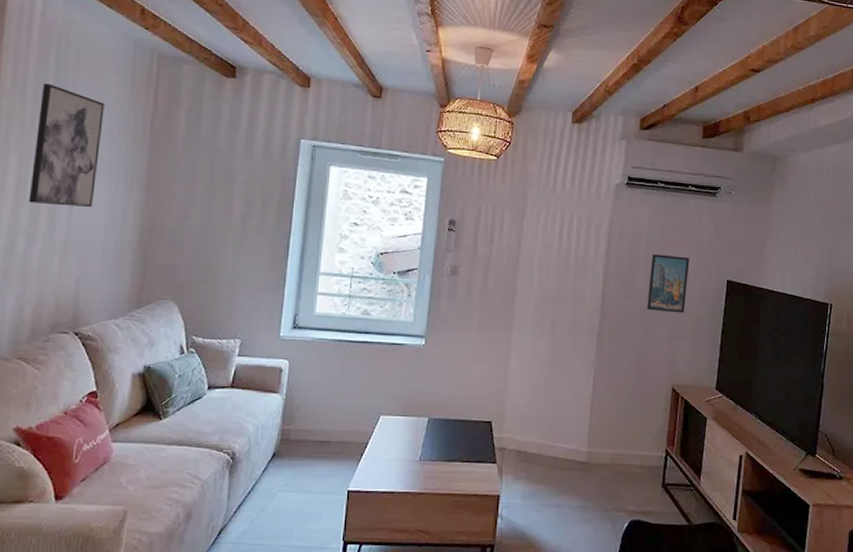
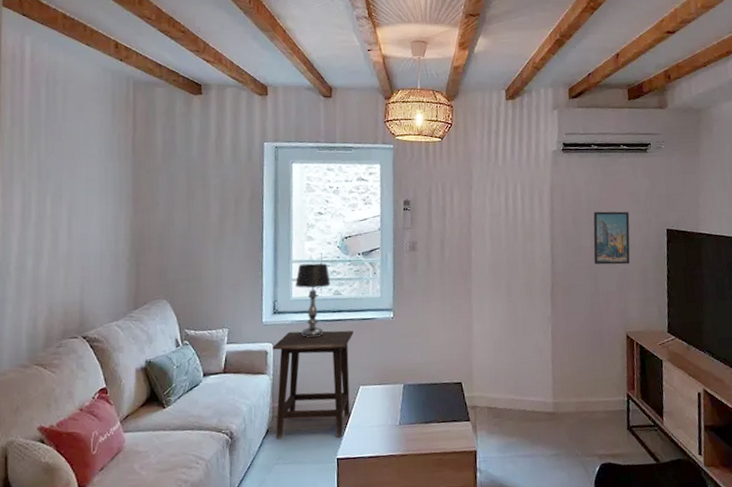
wall art: present [28,83,104,208] -> none [33,118,91,225]
side table: none [282,349,380,468] -> present [272,330,354,440]
table lamp: none [319,277,360,359] -> present [294,263,331,338]

